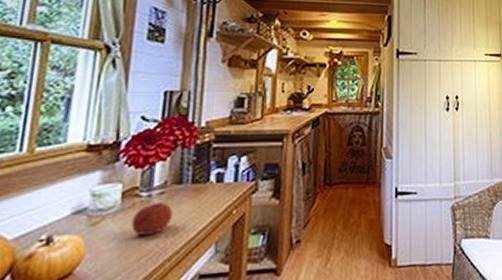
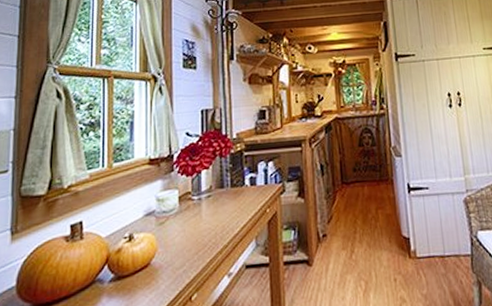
fruit: present [131,201,173,236] -> none [188,203,219,232]

